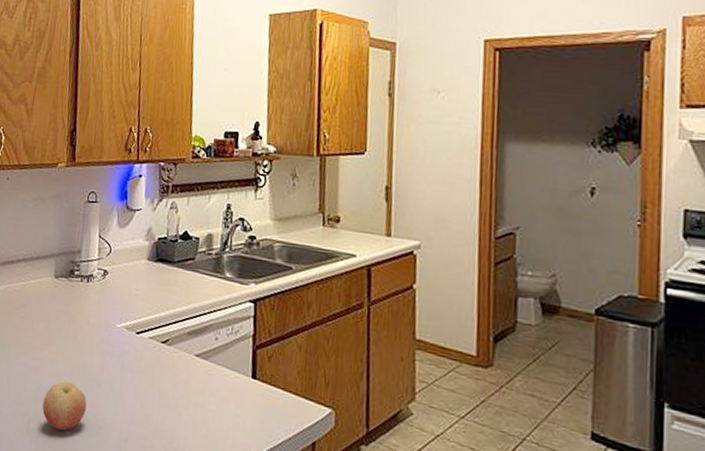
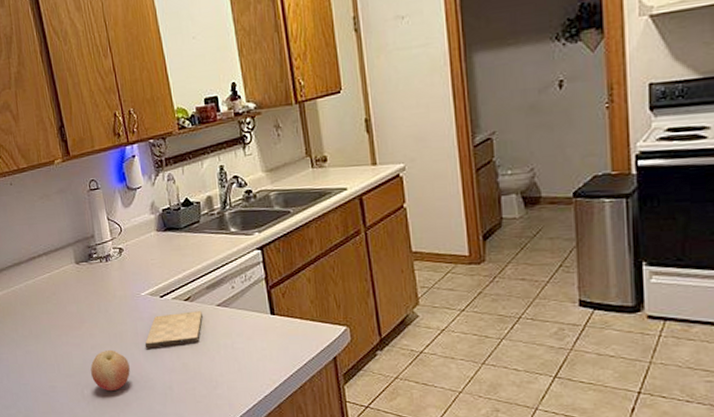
cutting board: none [108,353,178,394] -> present [145,311,203,349]

